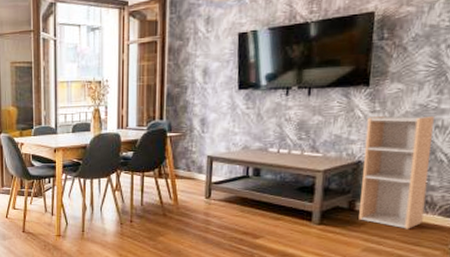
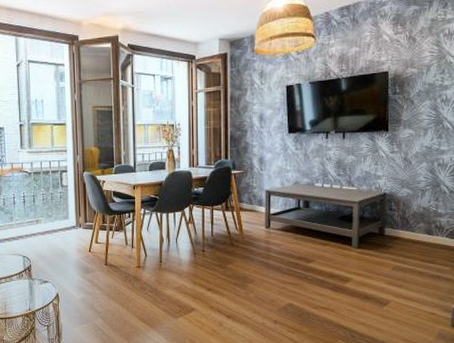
shelf: present [359,115,434,229] -> none [388,155,437,250]

